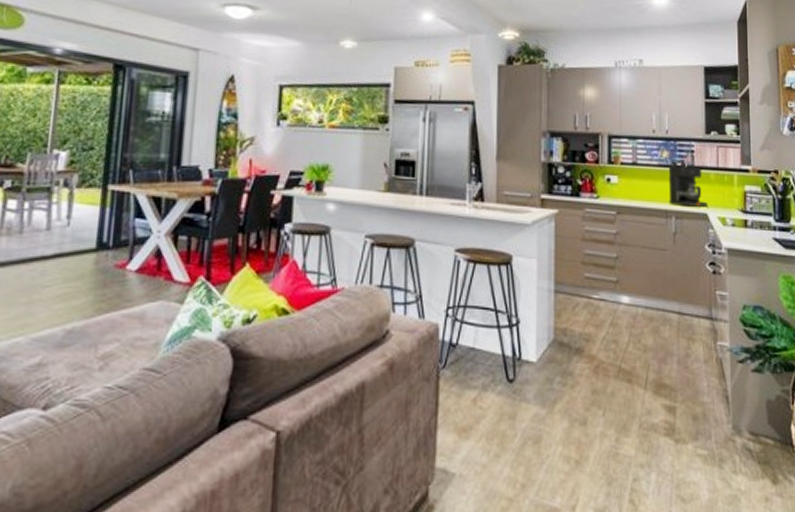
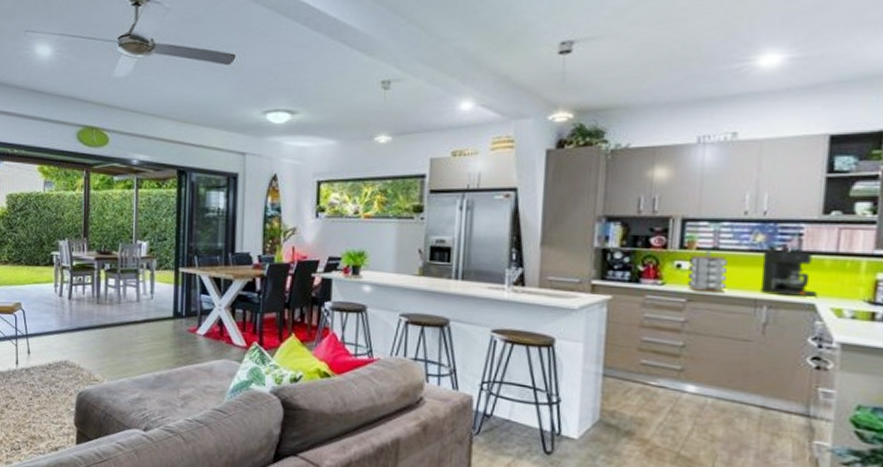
spice rack: none [616,164,645,206] -> present [688,249,727,293]

